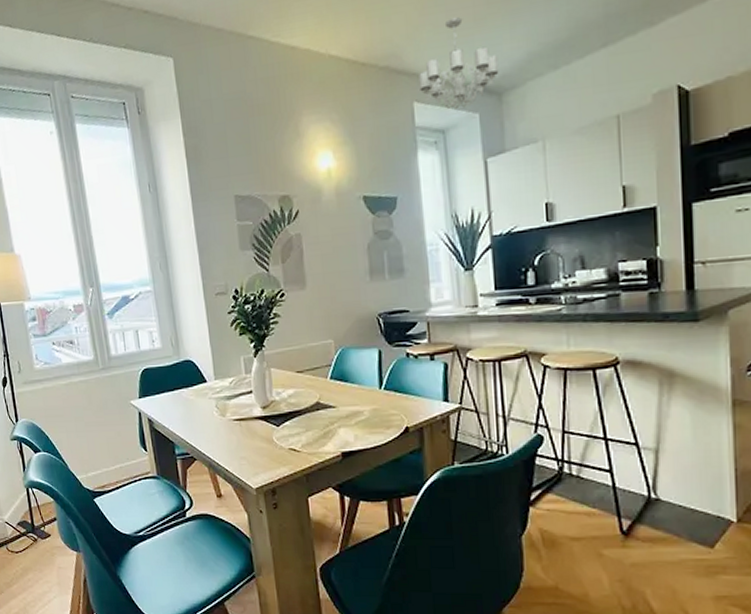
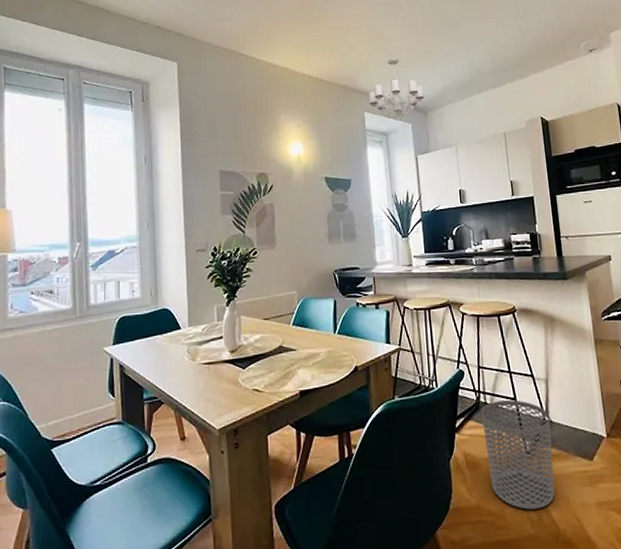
waste bin: none [565,471,658,597] -> present [482,399,555,510]

